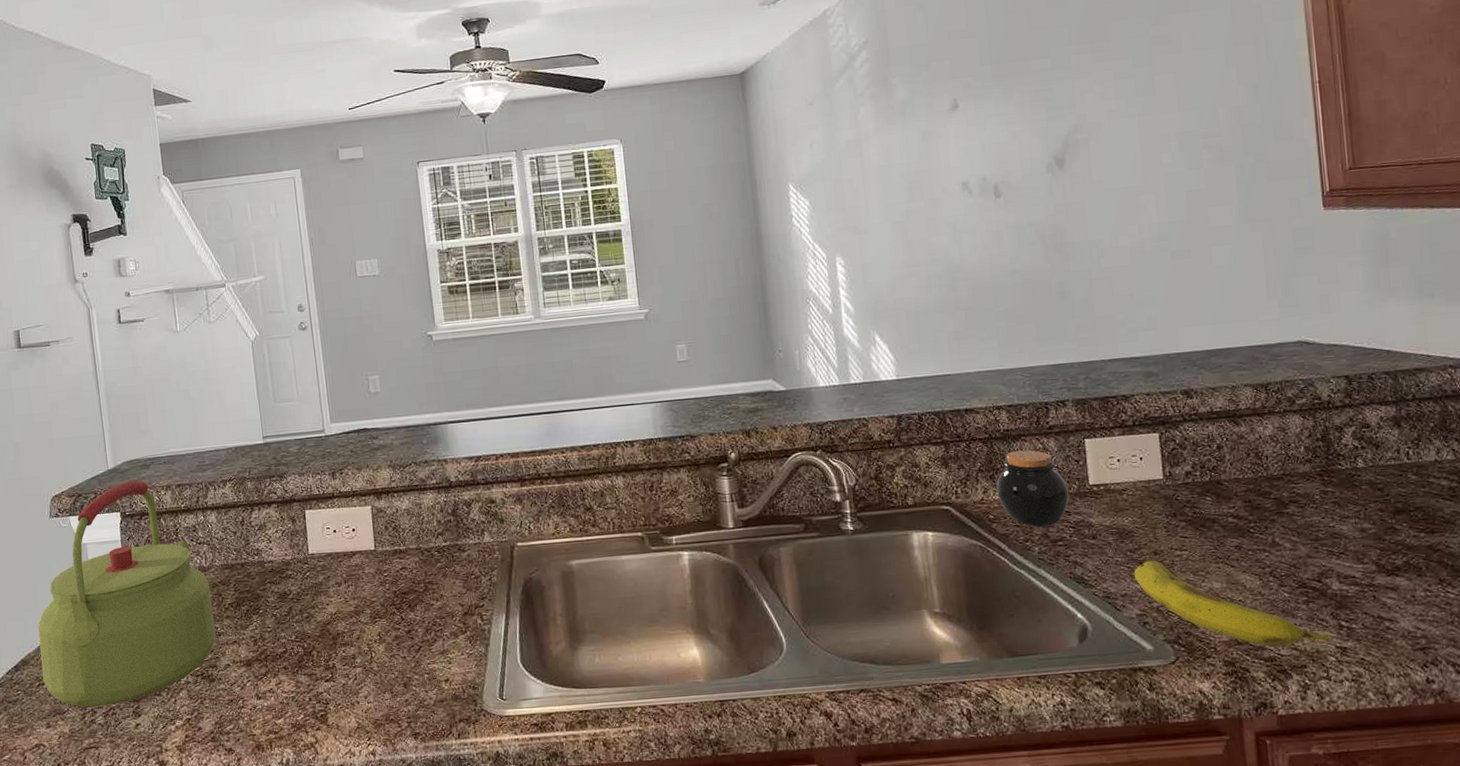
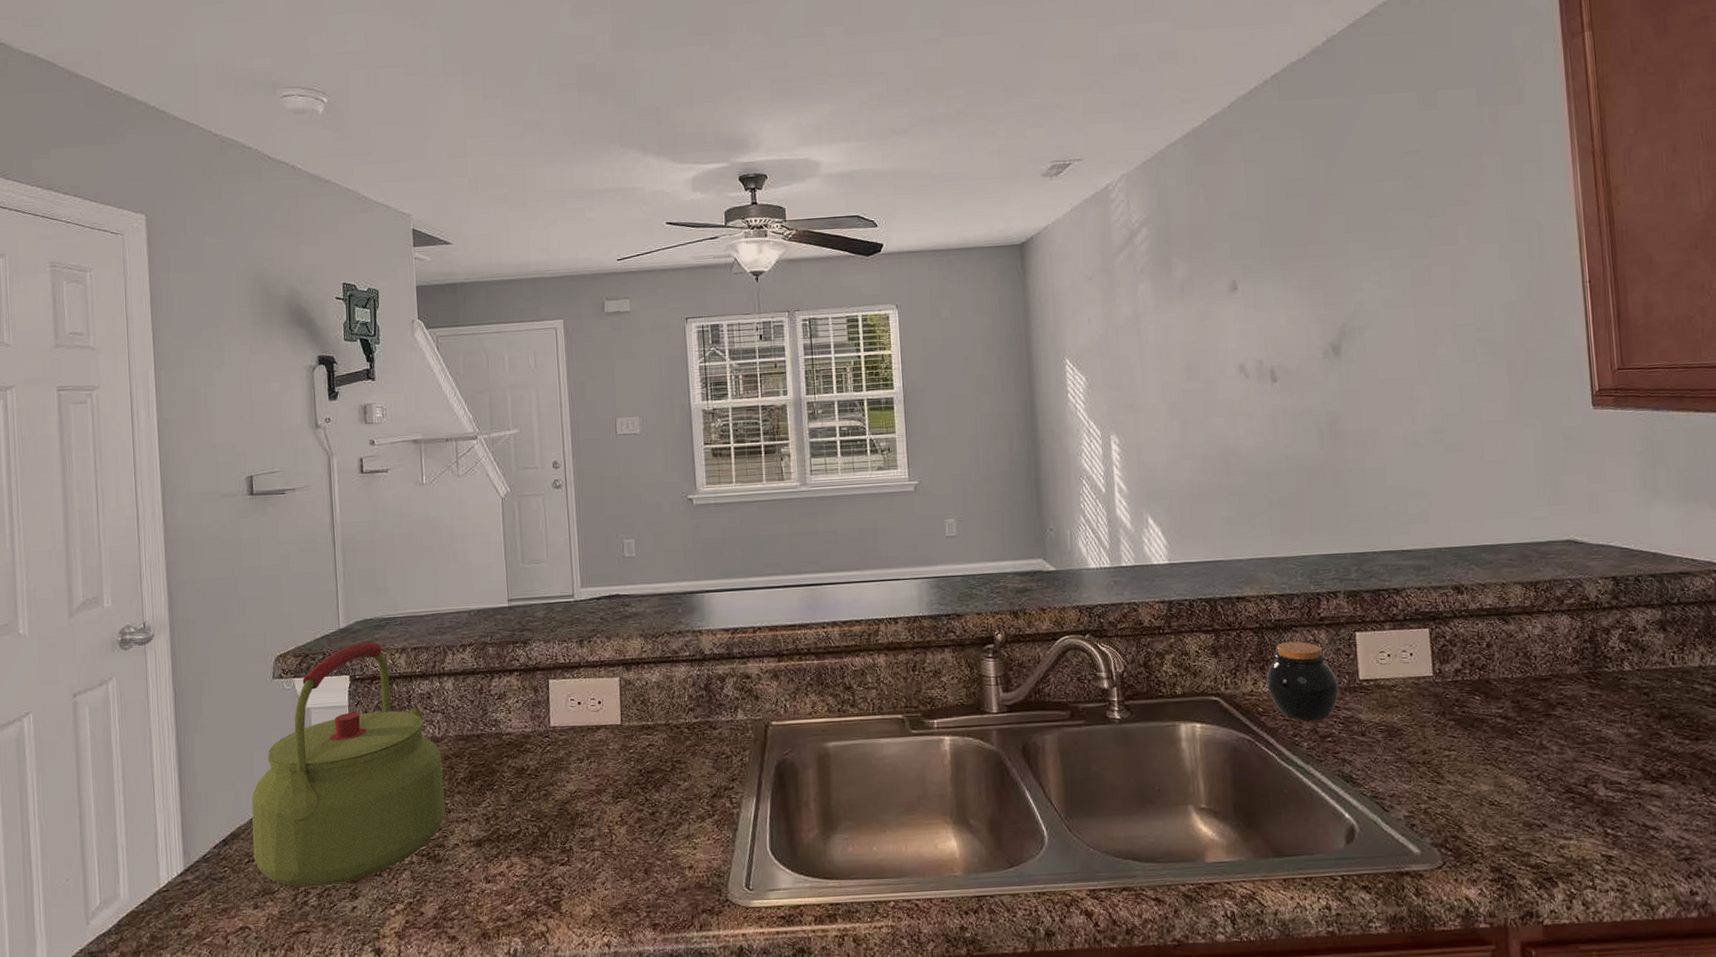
fruit: present [1133,560,1332,647] -> none [1402,760,1598,853]

